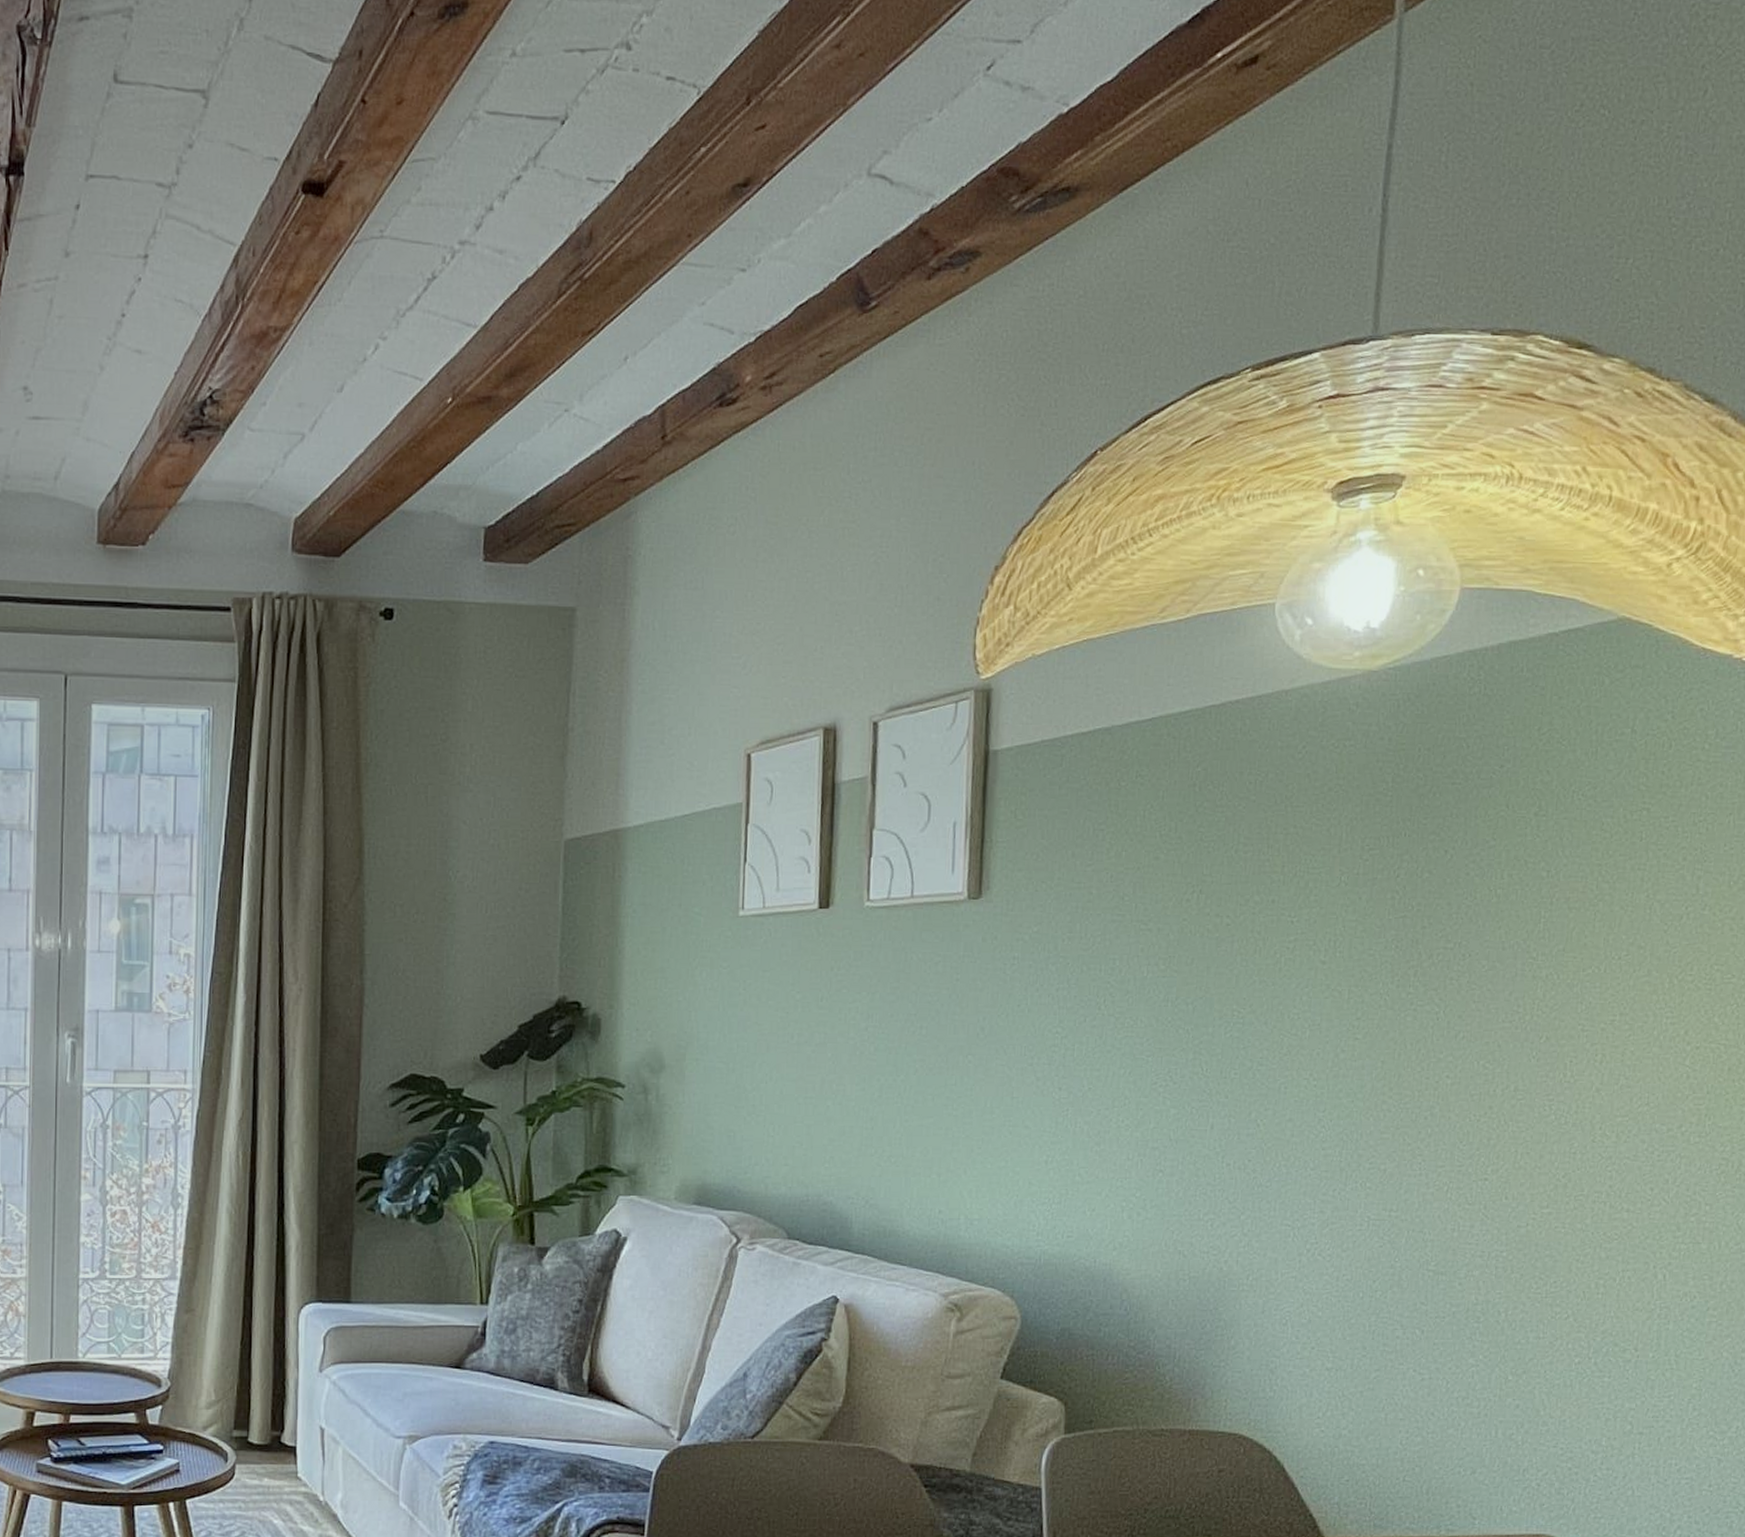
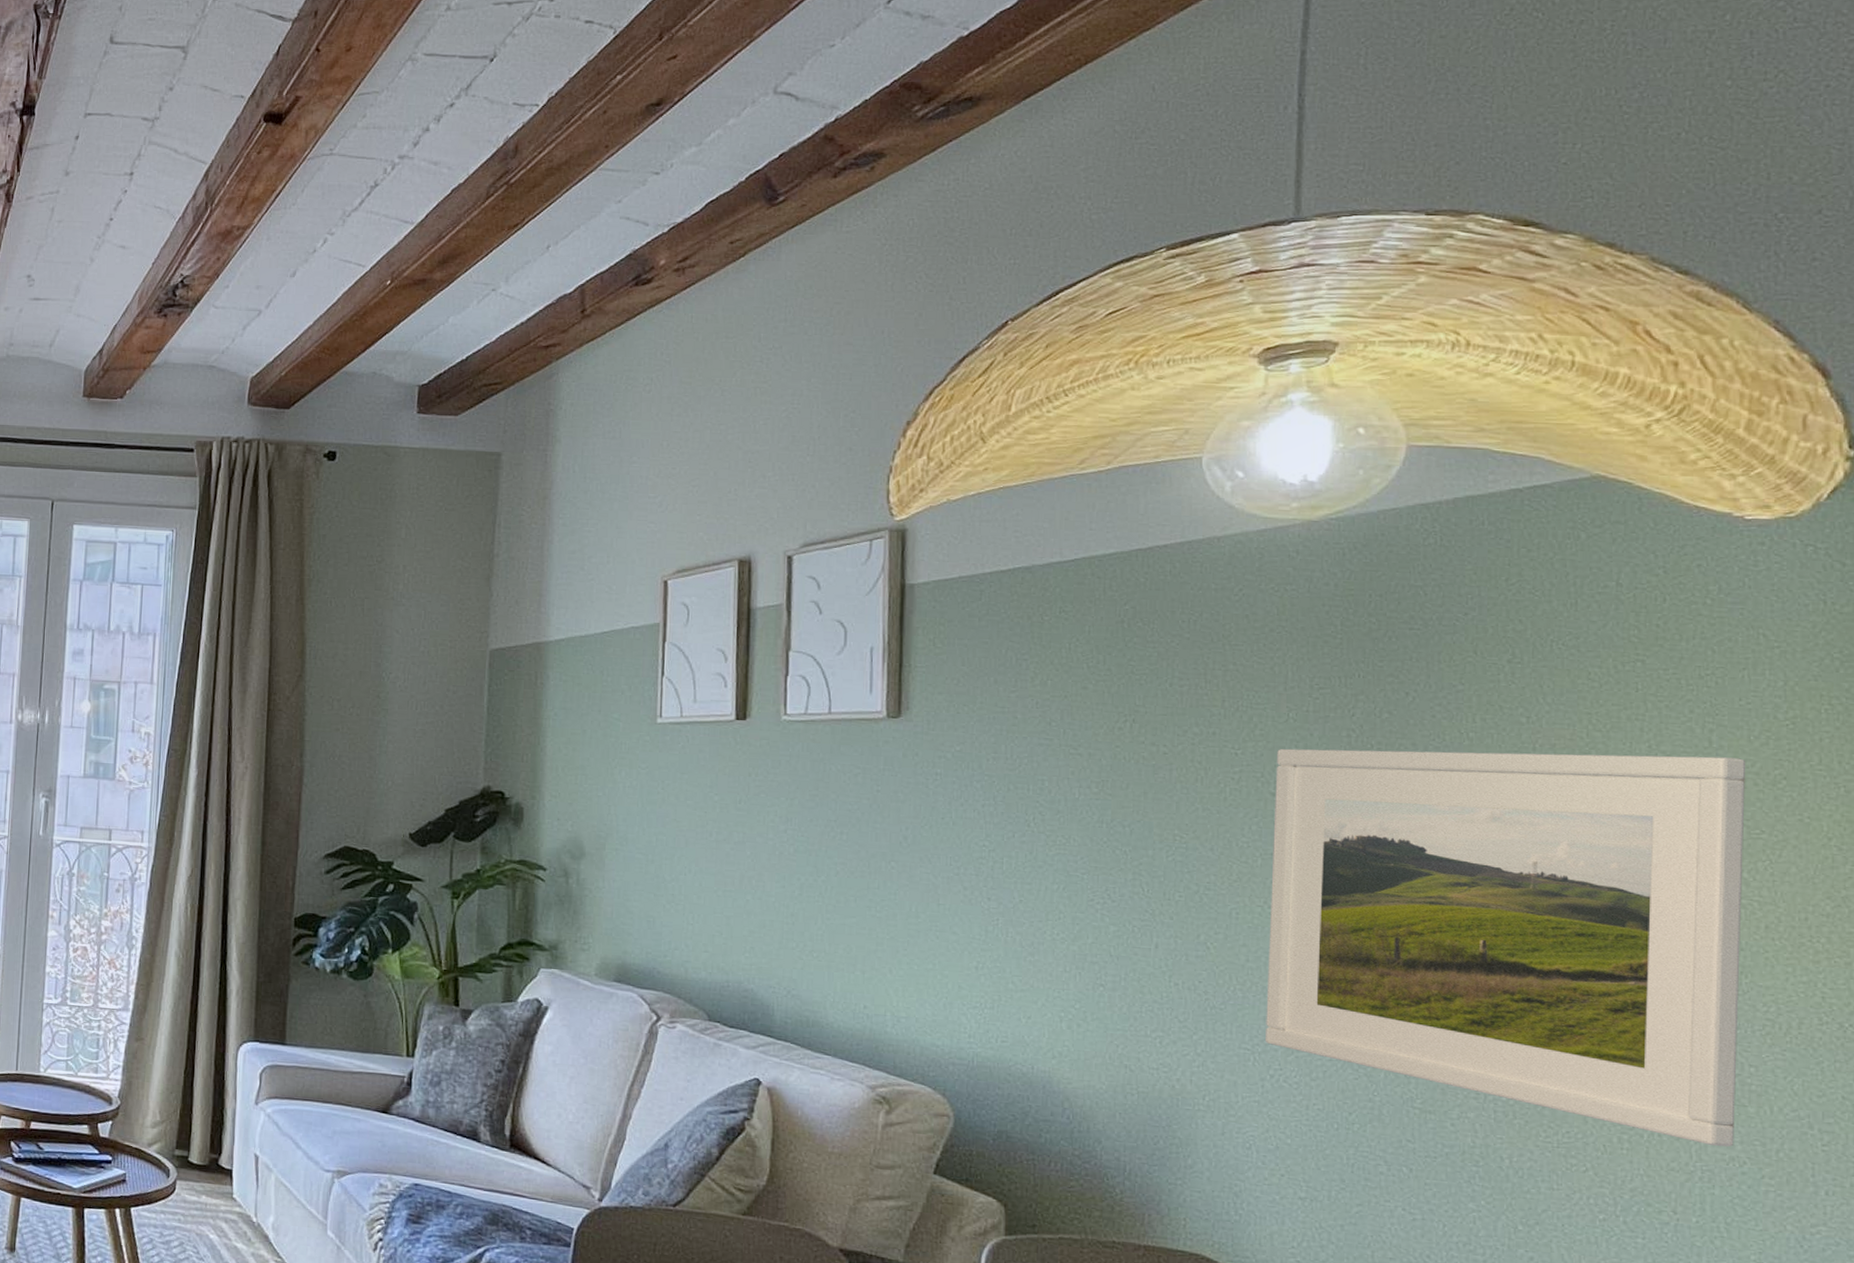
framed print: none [1304,903,1726,1284] -> present [1266,748,1746,1148]

